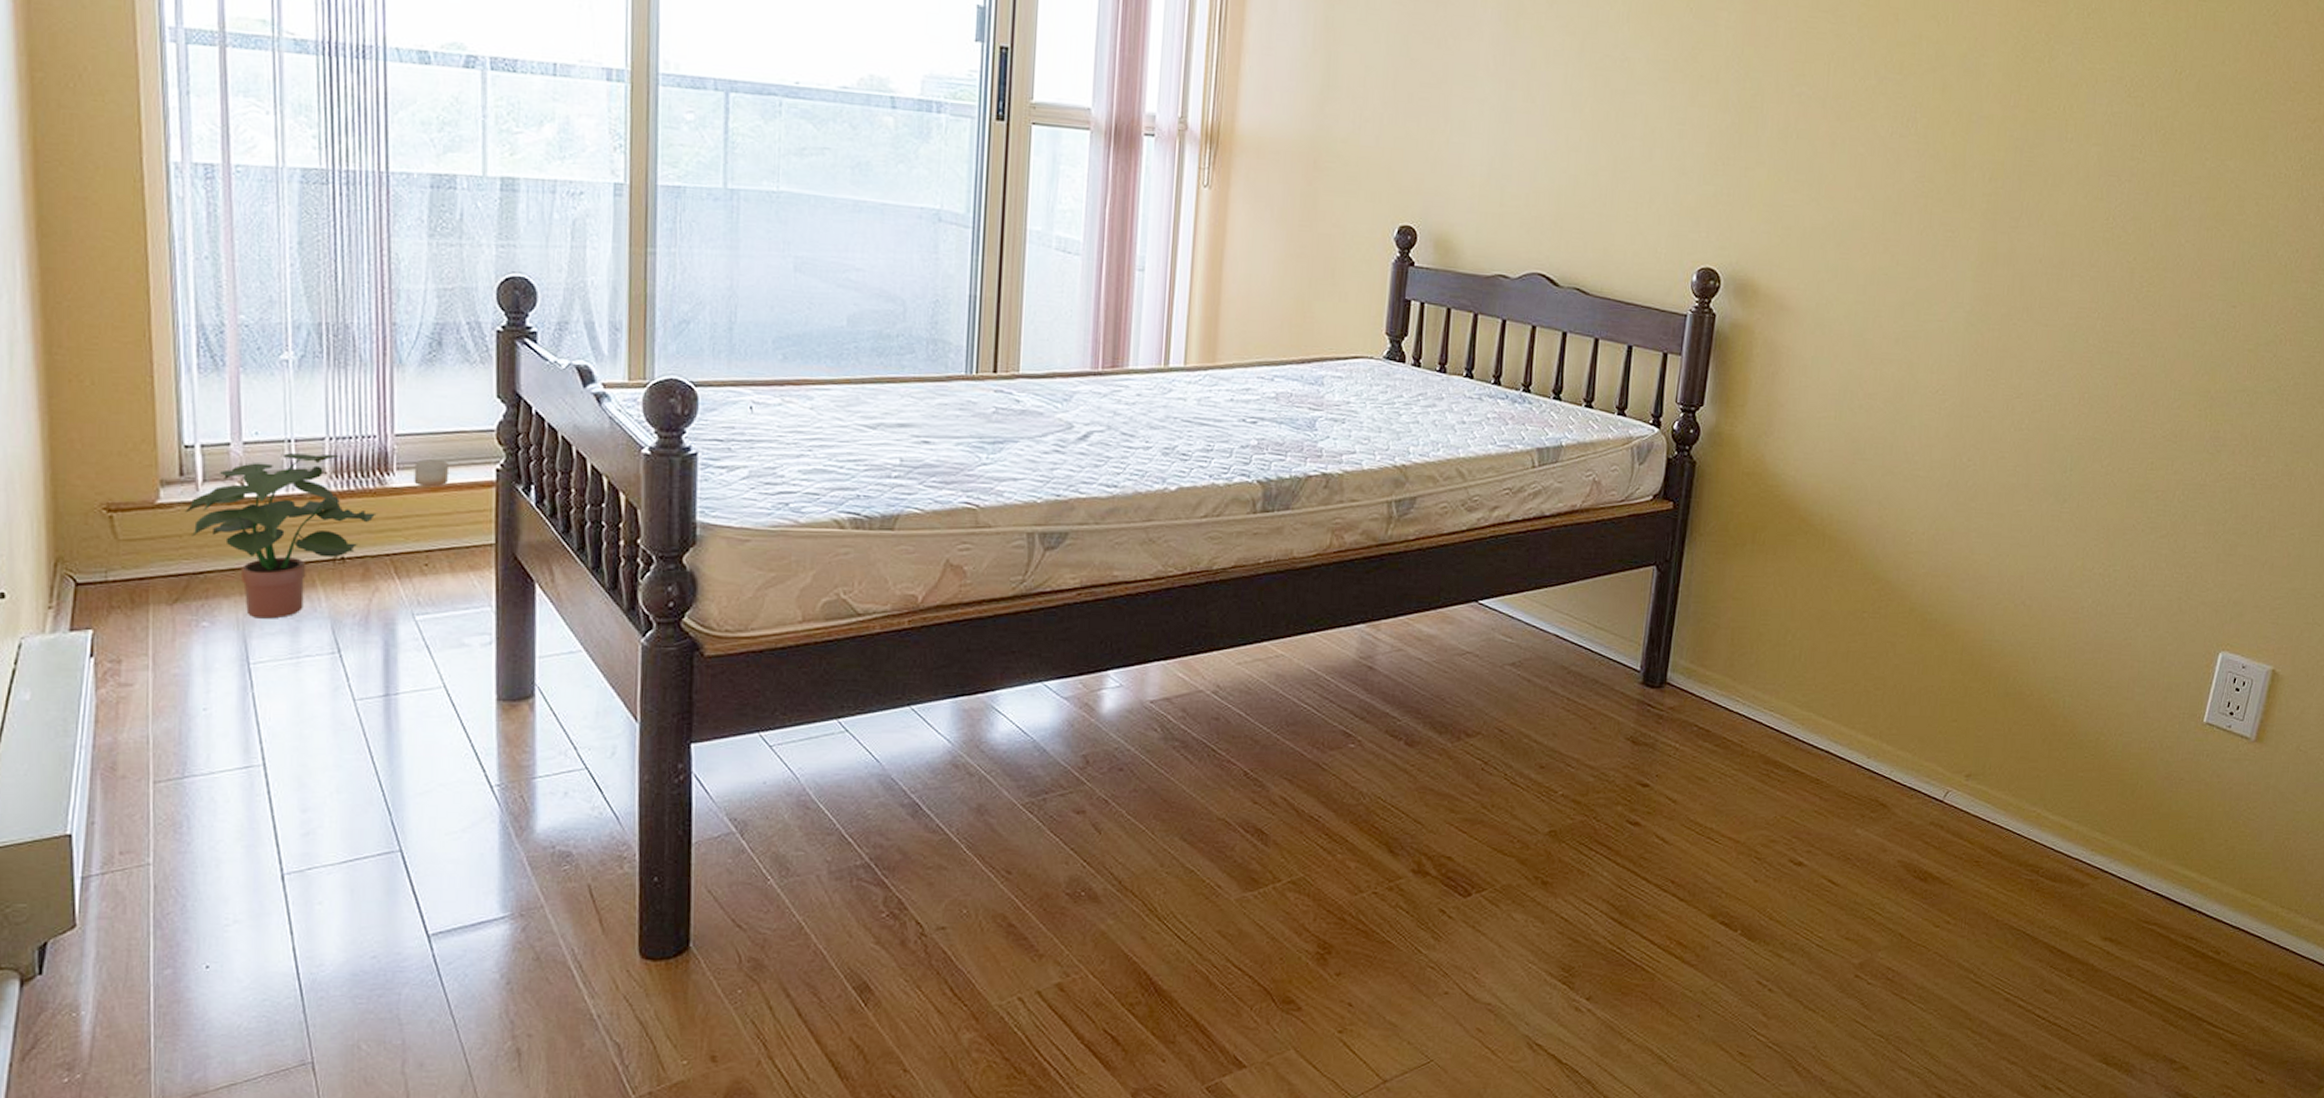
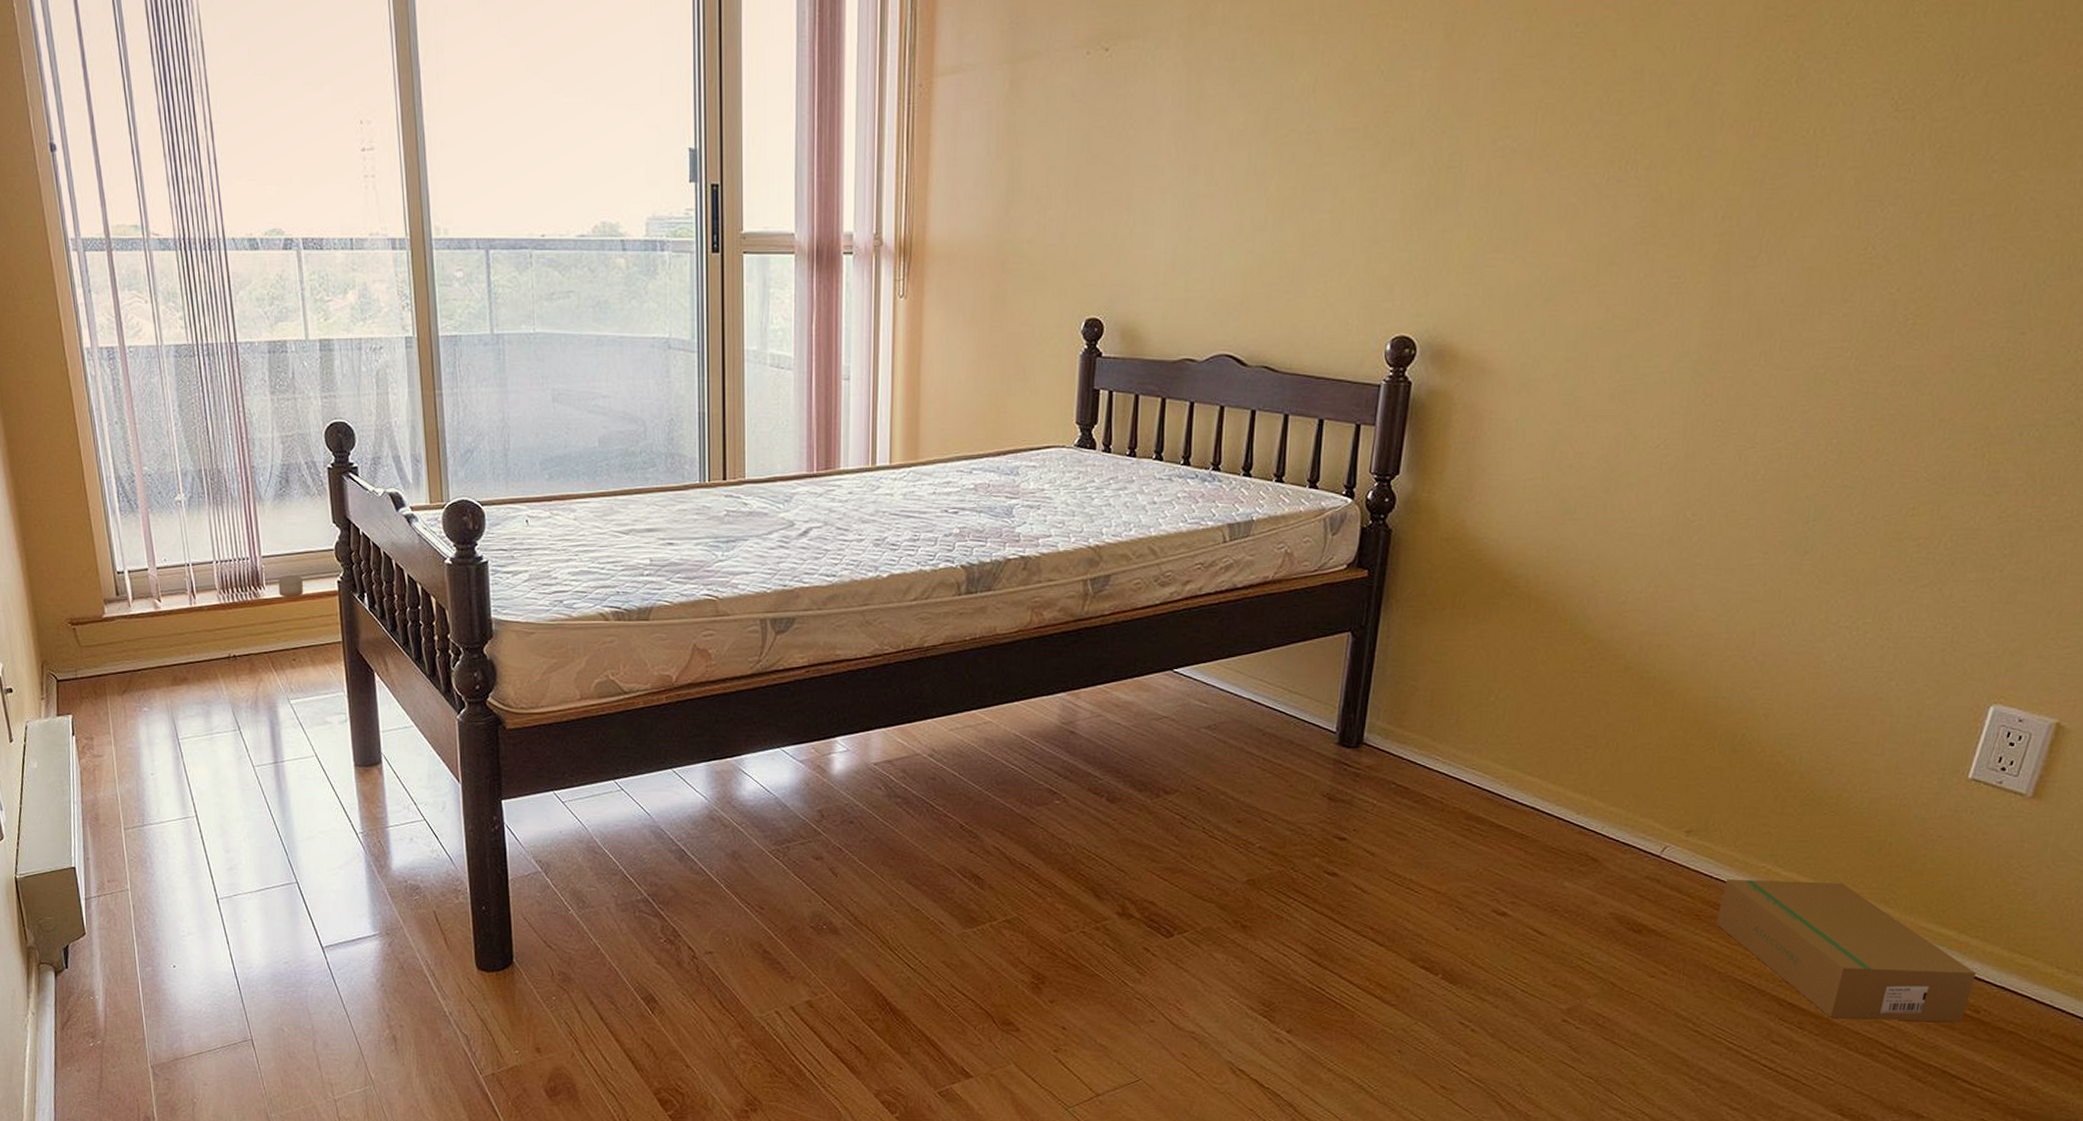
potted plant: present [185,453,377,619] -> none [123,574,255,705]
box: none [1994,823,2215,965] -> present [1716,879,1976,1023]

